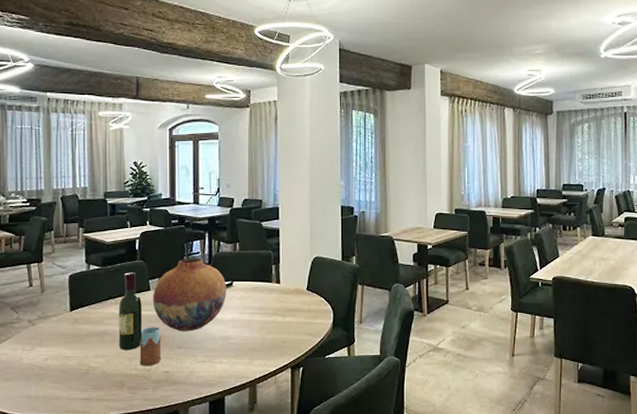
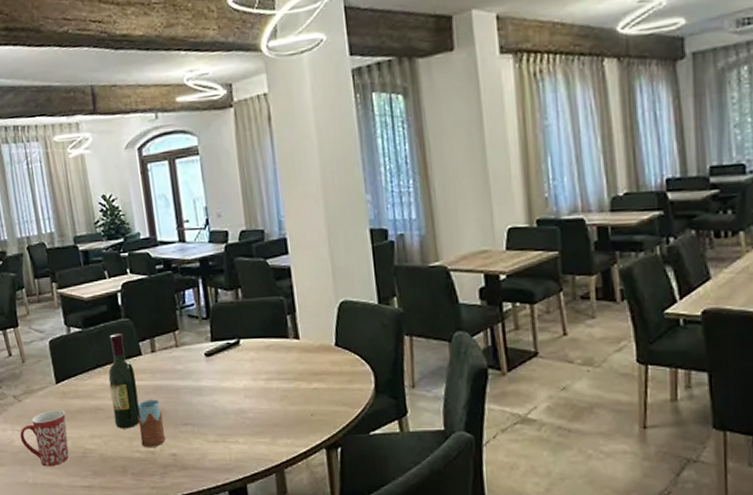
mug: none [29,333,75,382] -> present [19,409,69,467]
vase: present [152,258,227,332] -> none [145,311,234,405]

